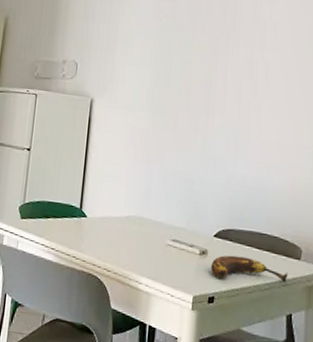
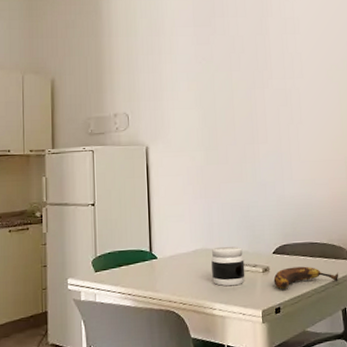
jar: none [142,217,181,263] -> present [211,246,245,286]

